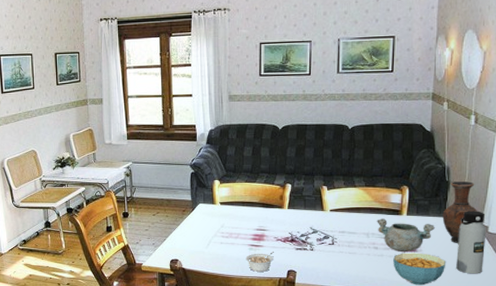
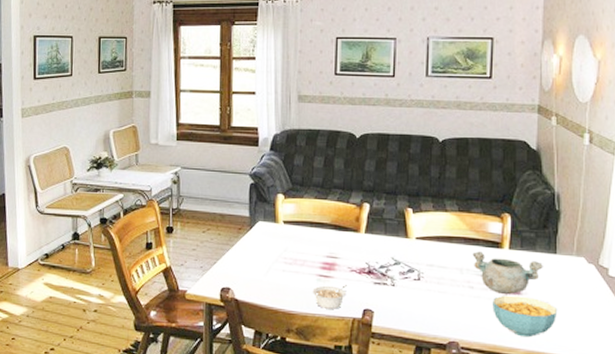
vase: present [442,181,477,243] -> none [552,211,594,287]
water bottle: present [456,211,487,274] -> none [570,248,606,327]

